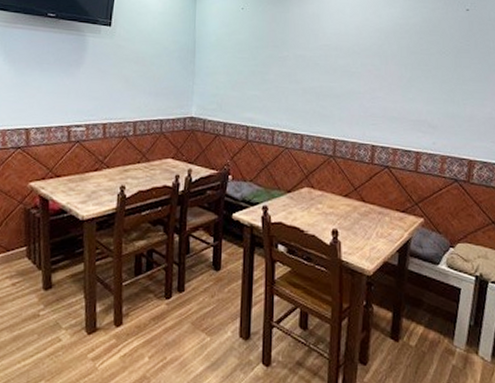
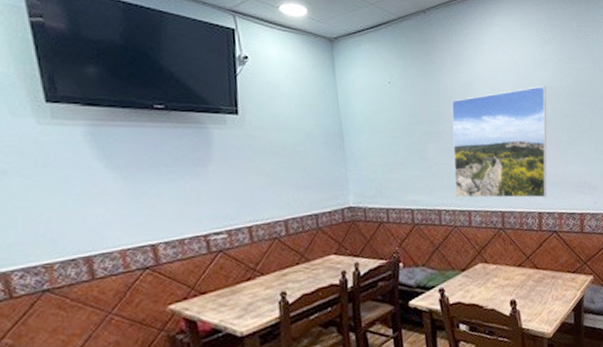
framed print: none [291,22,393,131] -> present [451,86,547,198]

